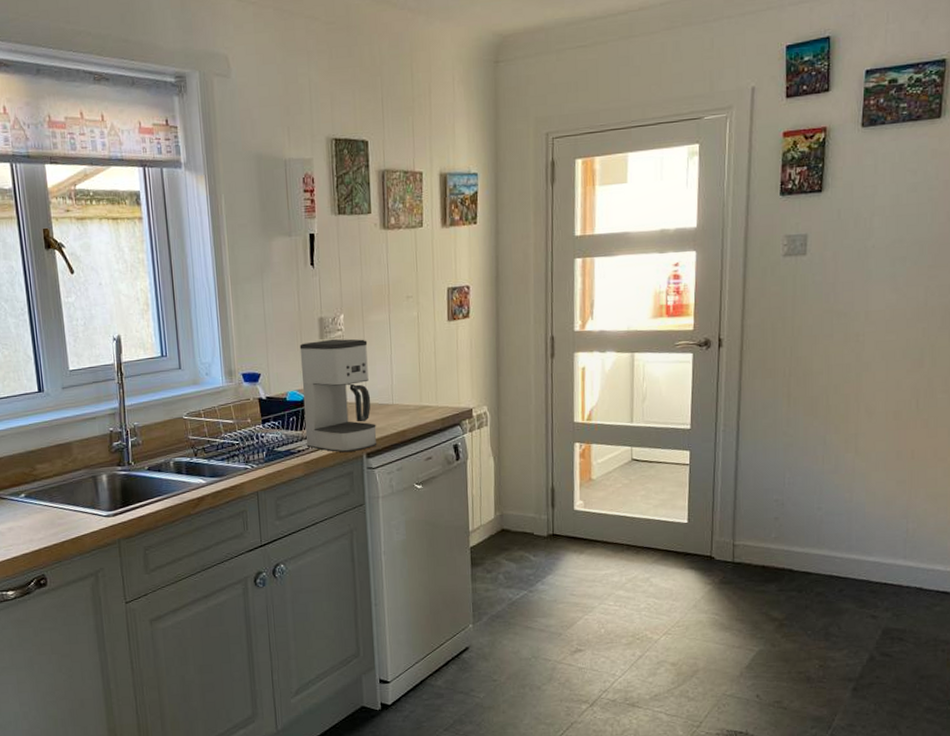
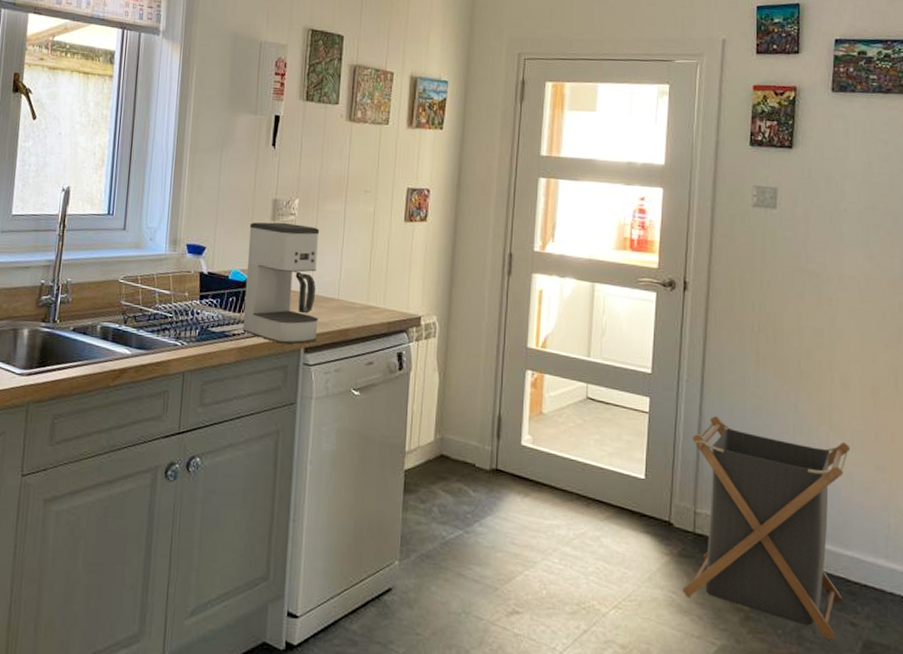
laundry basket: none [724,458,874,633] -> present [682,416,851,640]

